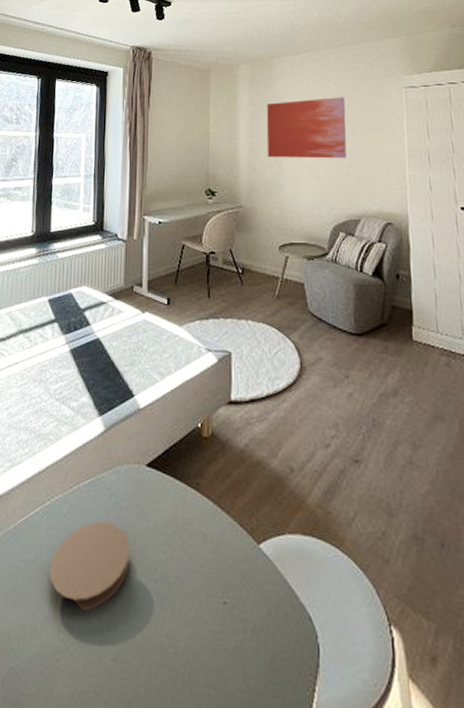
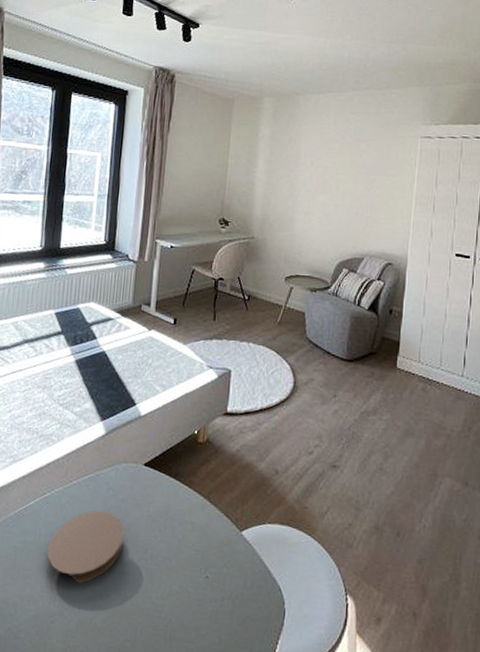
wall art: present [266,97,347,159] -> none [282,139,363,200]

